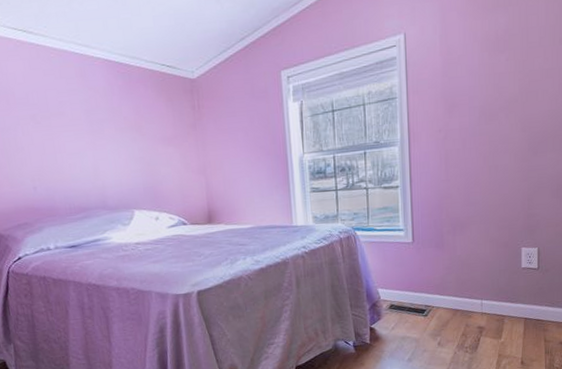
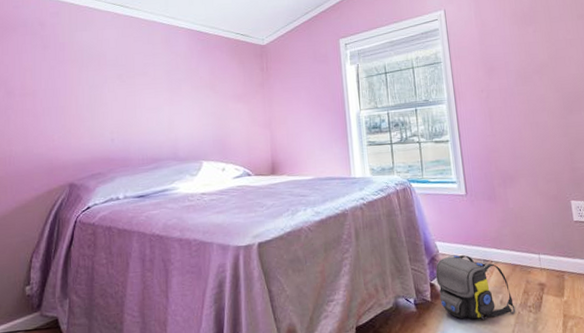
shoulder bag: none [376,301,452,360] -> present [435,255,516,320]

